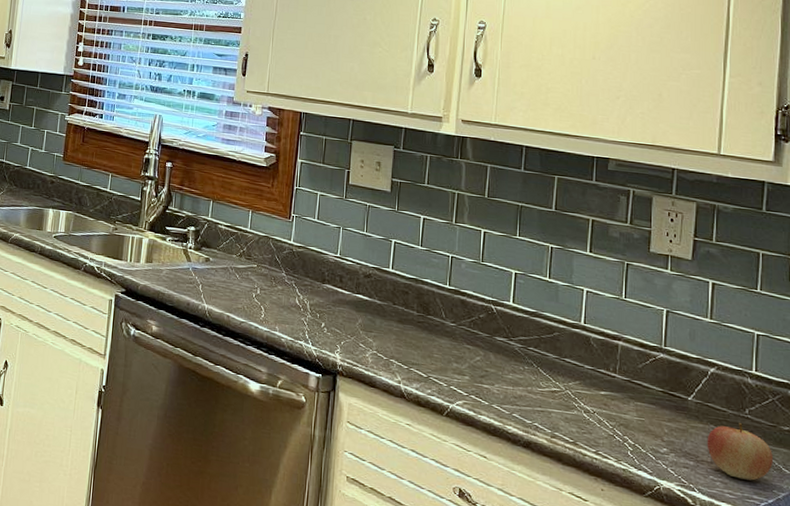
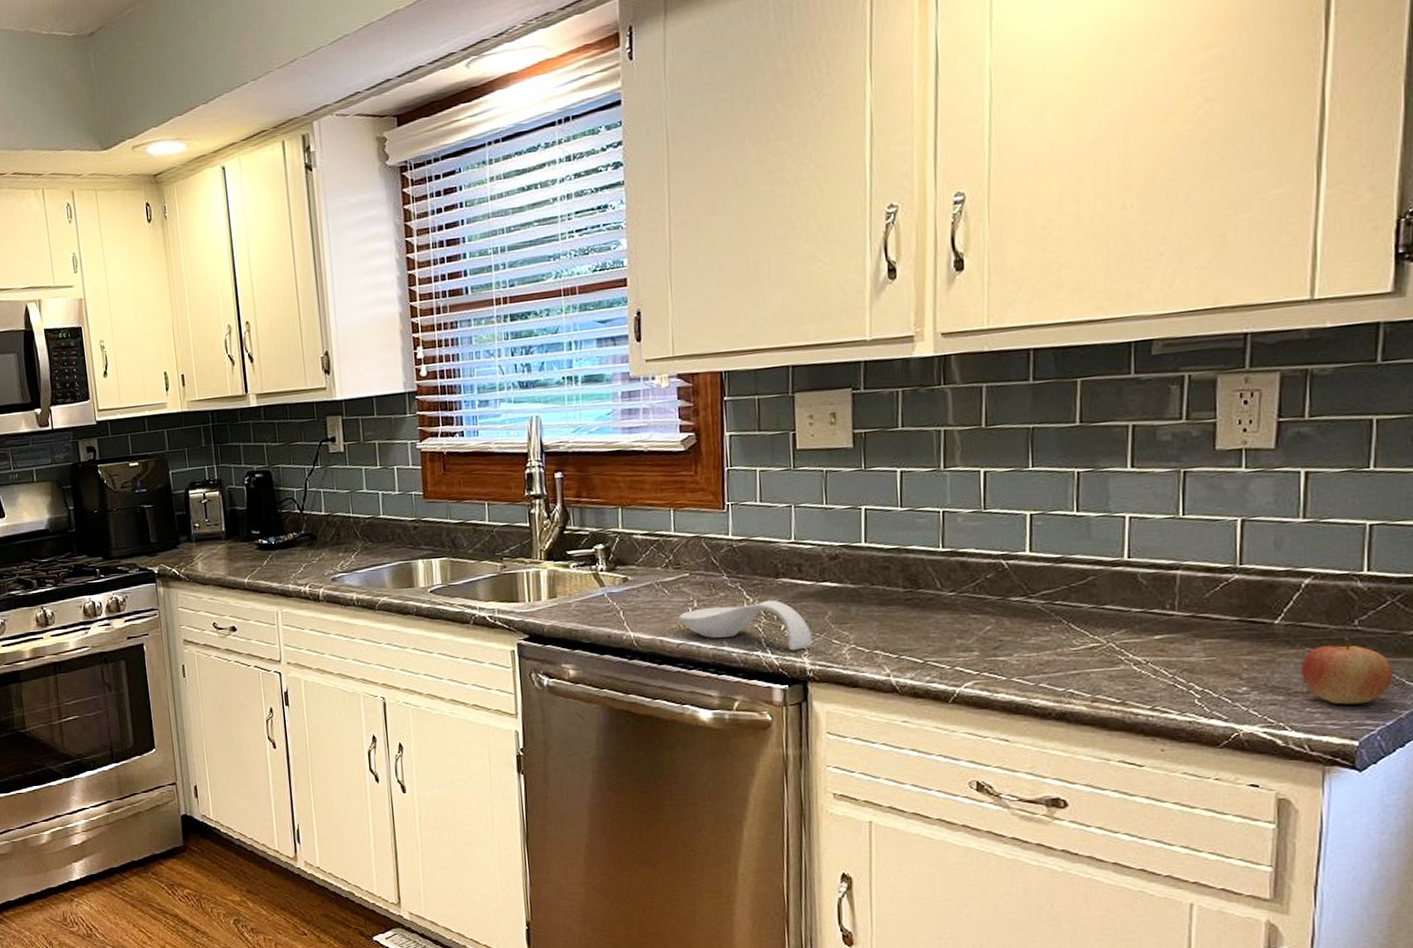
spoon rest: none [245,295,345,347] -> present [679,599,812,651]

